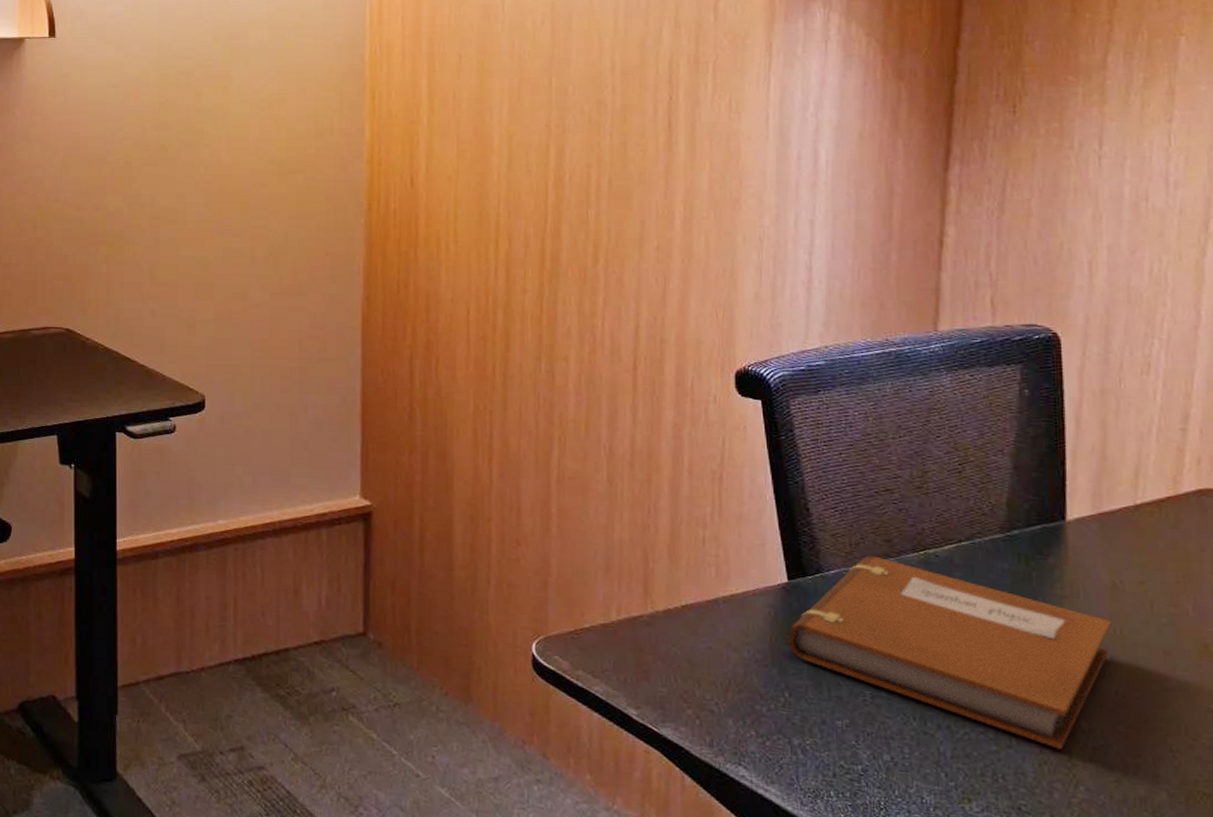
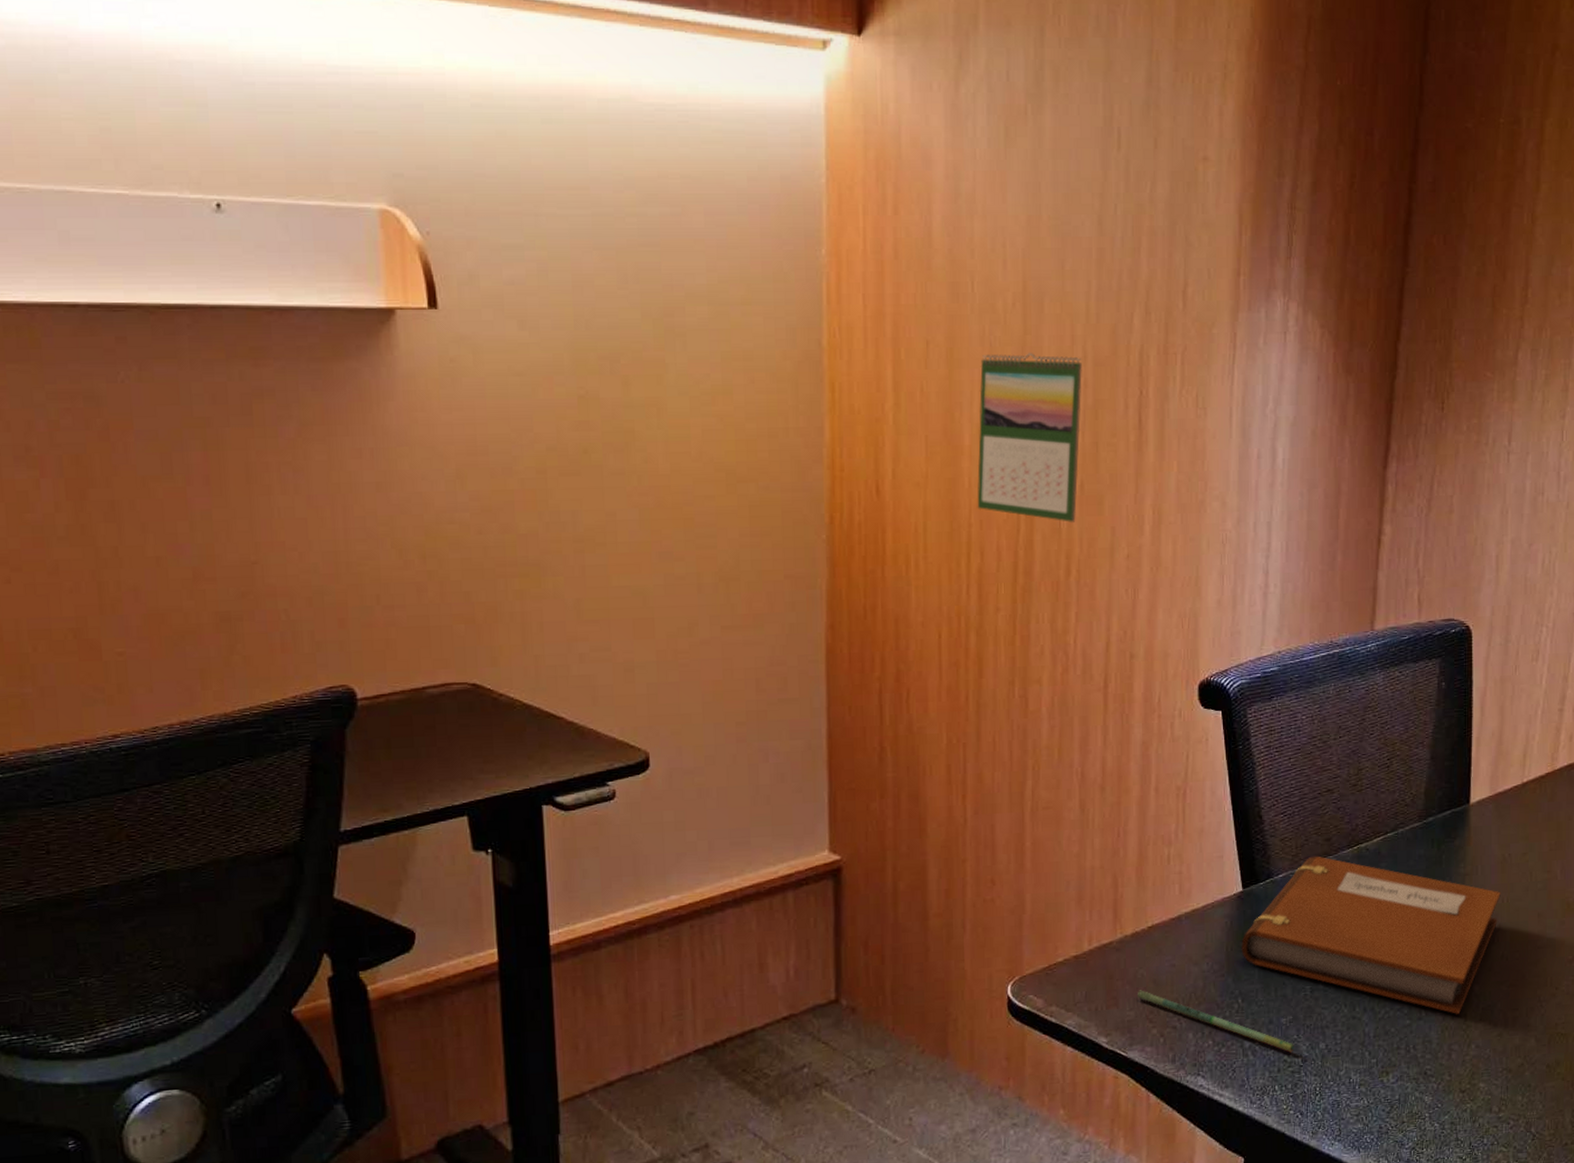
calendar: none [505,64,610,215] -> present [977,353,1082,522]
pen: none [669,667,853,759] -> present [1136,990,1294,1053]

